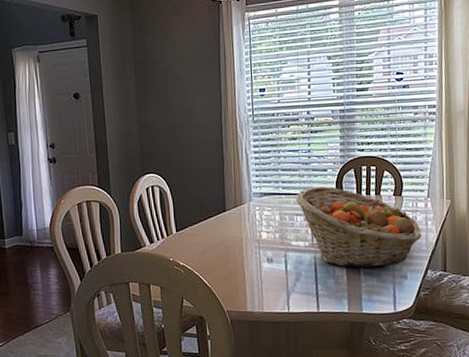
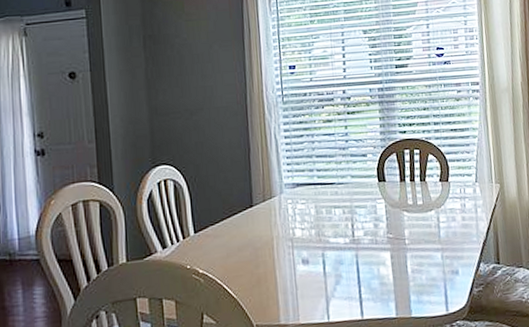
fruit basket: present [296,186,422,268] -> none [333,174,472,265]

